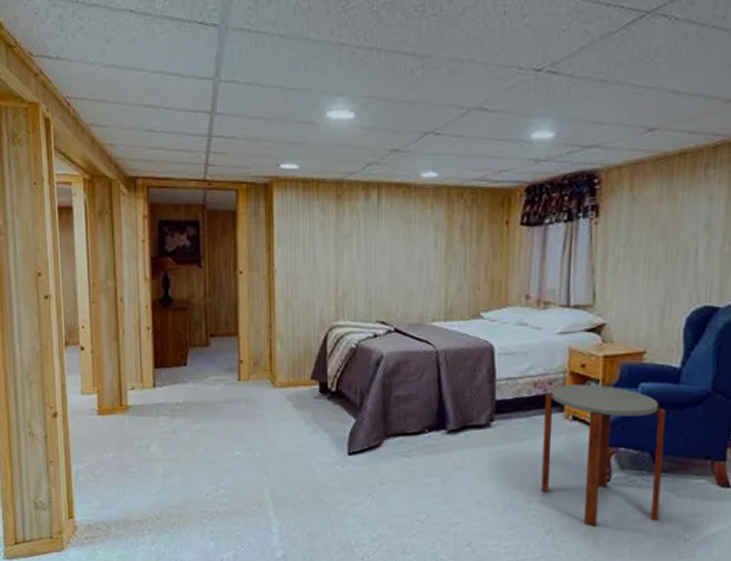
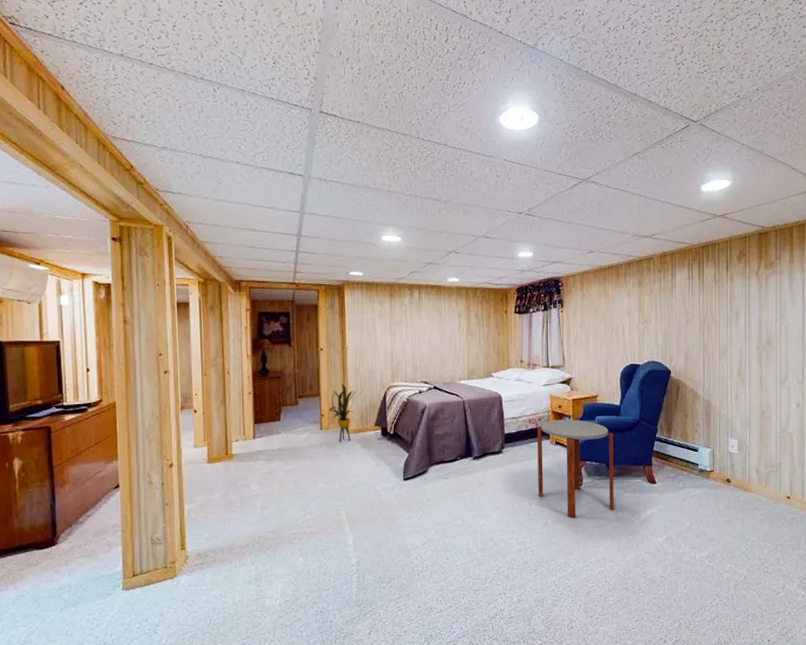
house plant: none [249,319,297,398] -> present [329,383,364,442]

